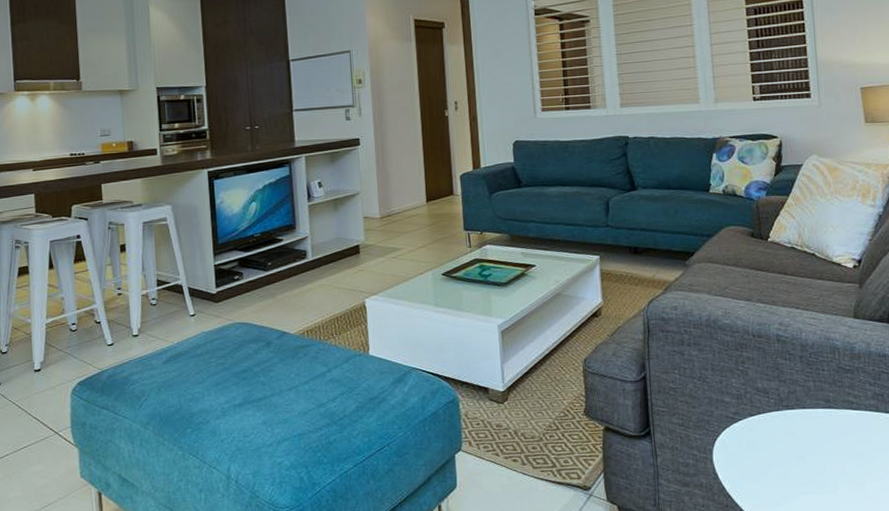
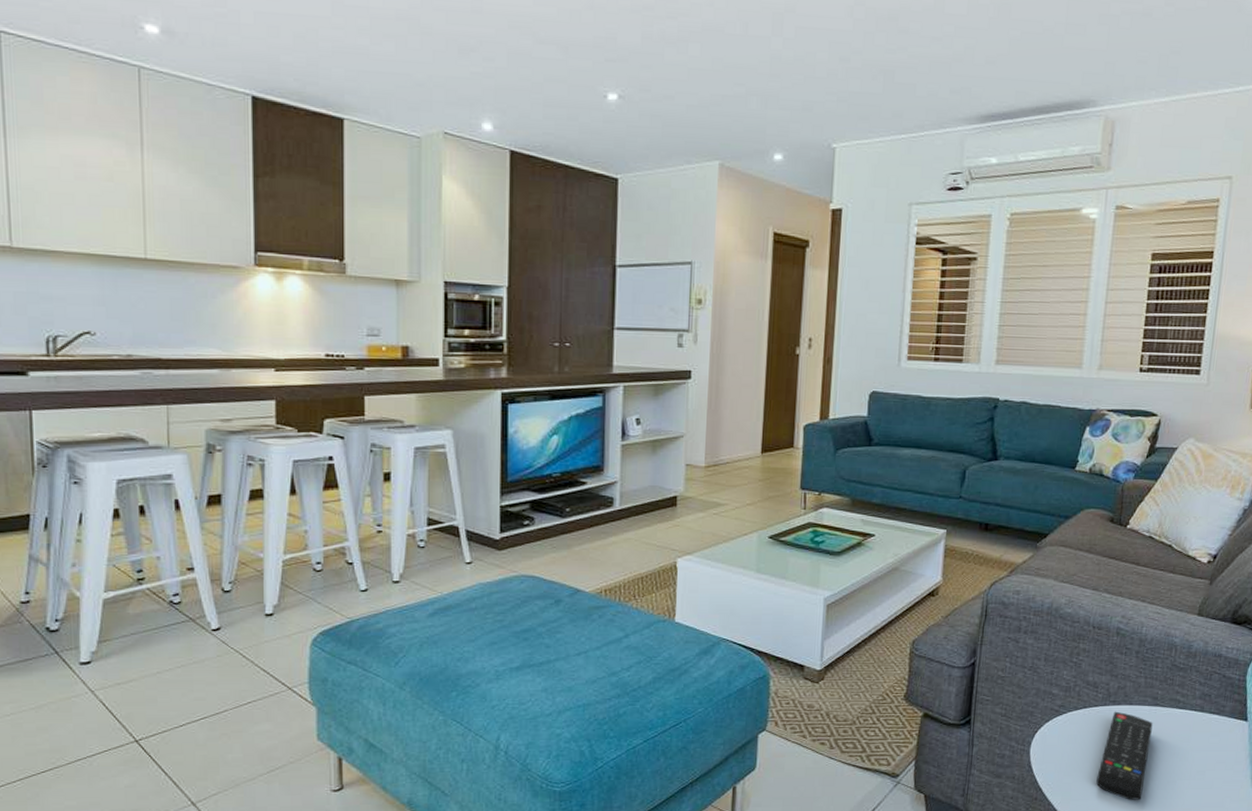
remote control: none [783,415,834,504] -> present [1096,711,1153,800]

